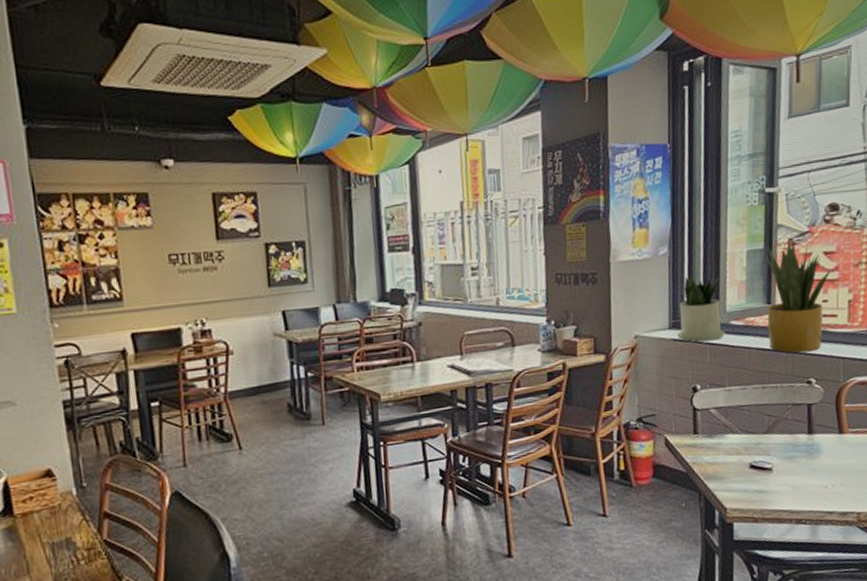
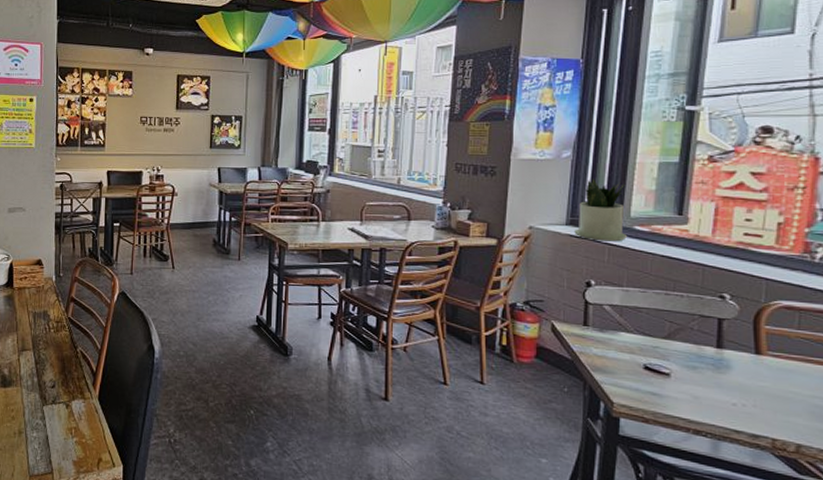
planter: present [763,238,832,353] -> none [677,156,760,268]

